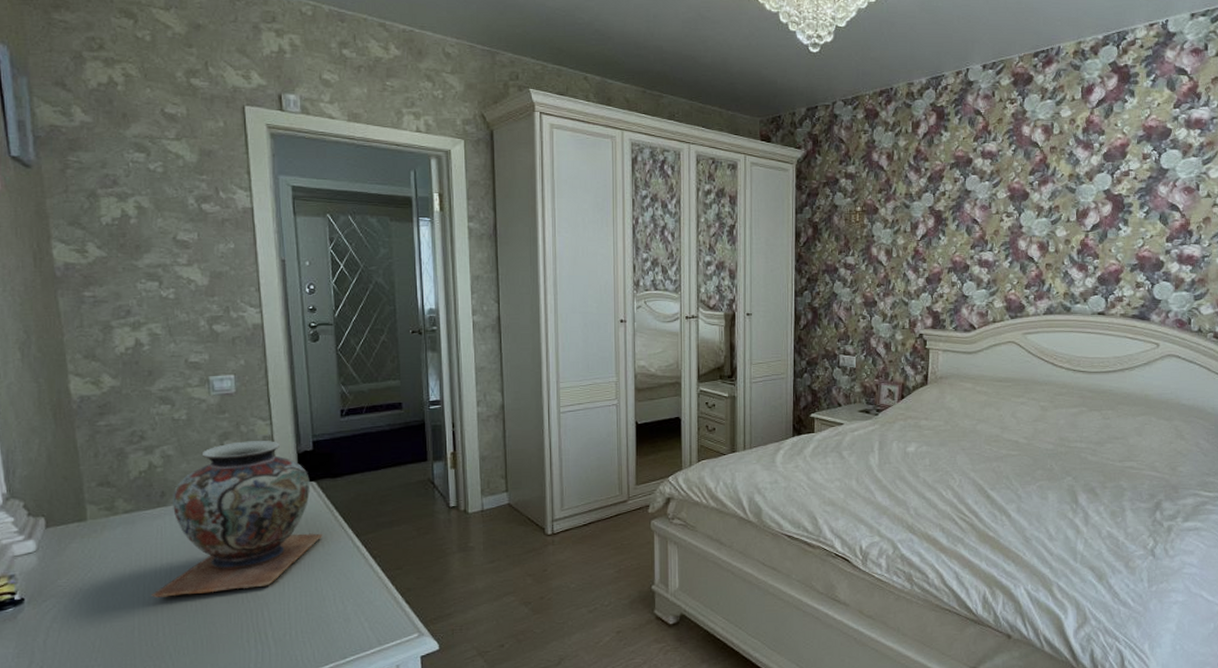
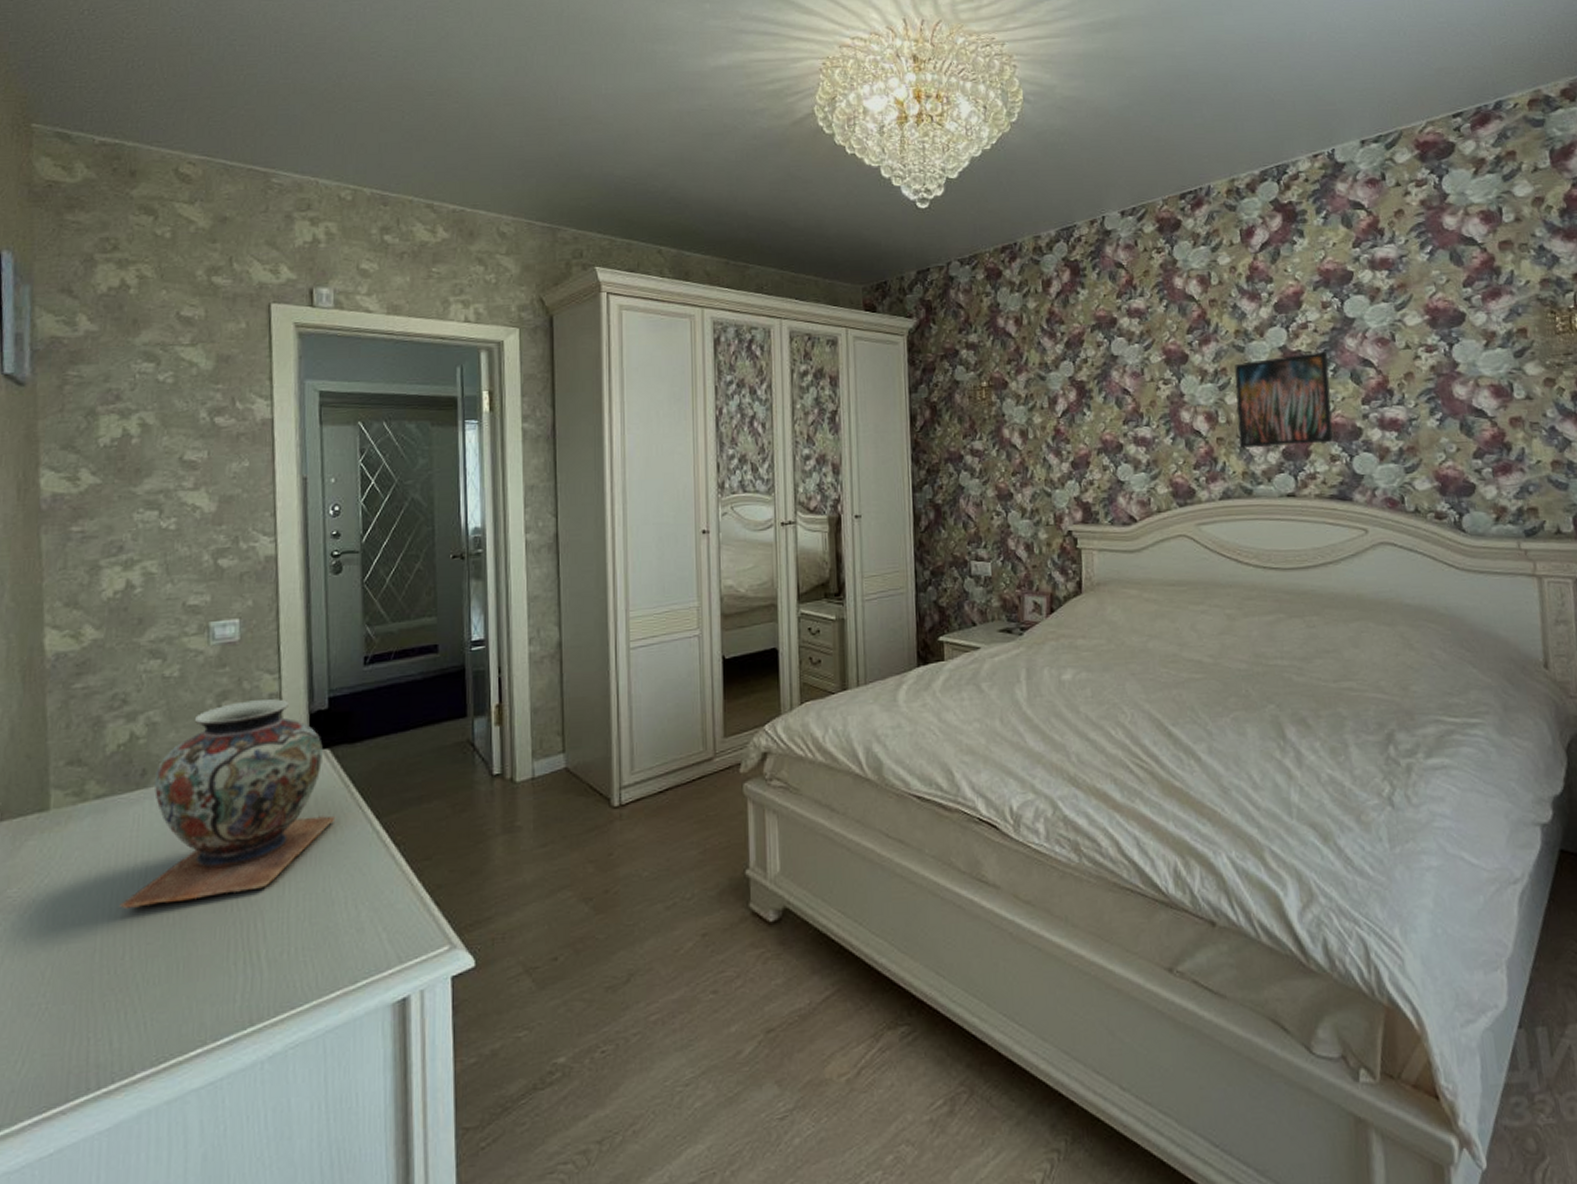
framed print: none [1063,195,1143,273] -> present [1234,351,1333,448]

